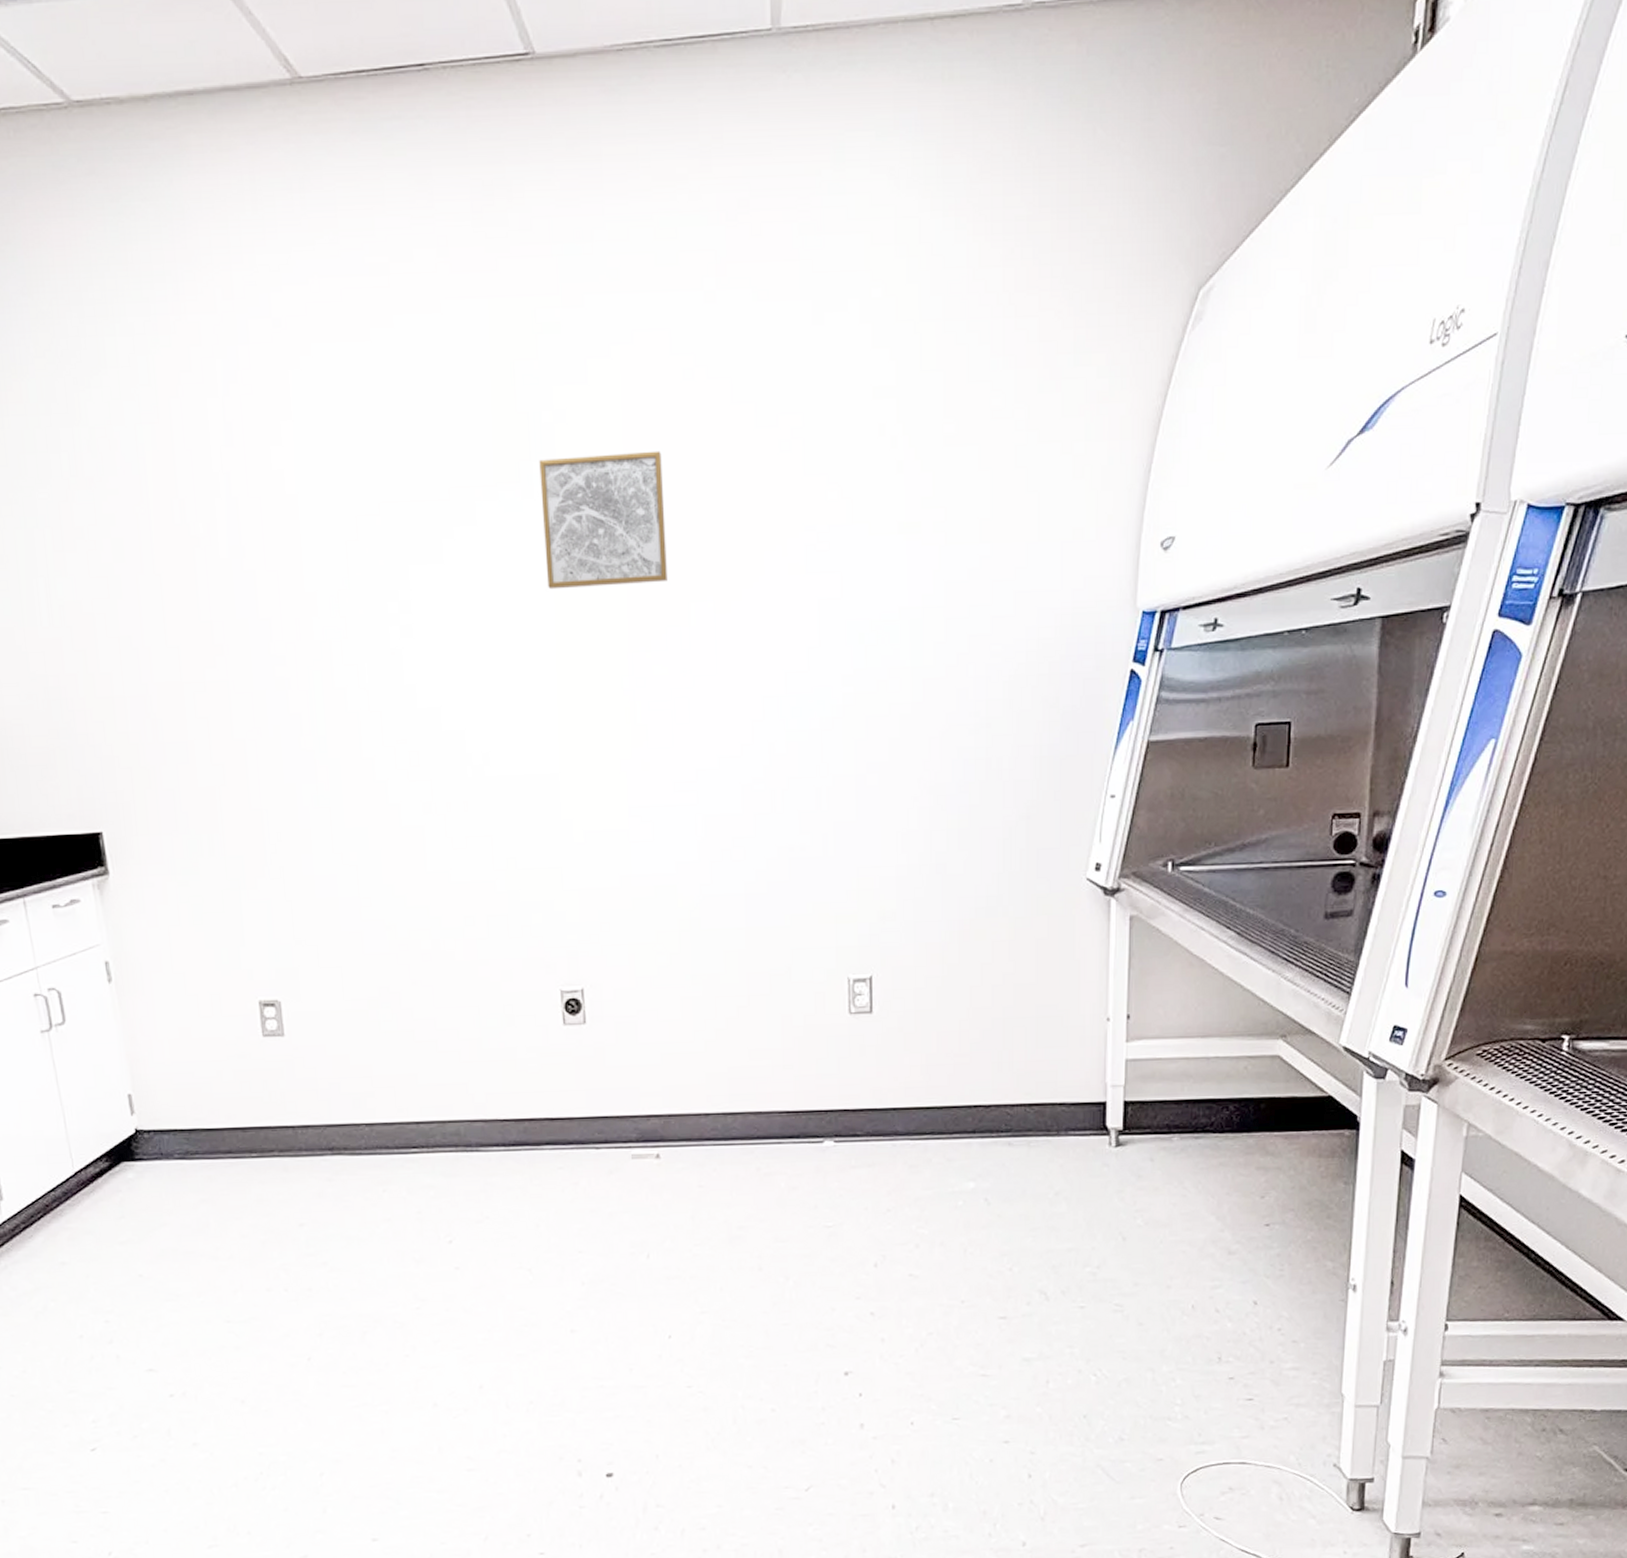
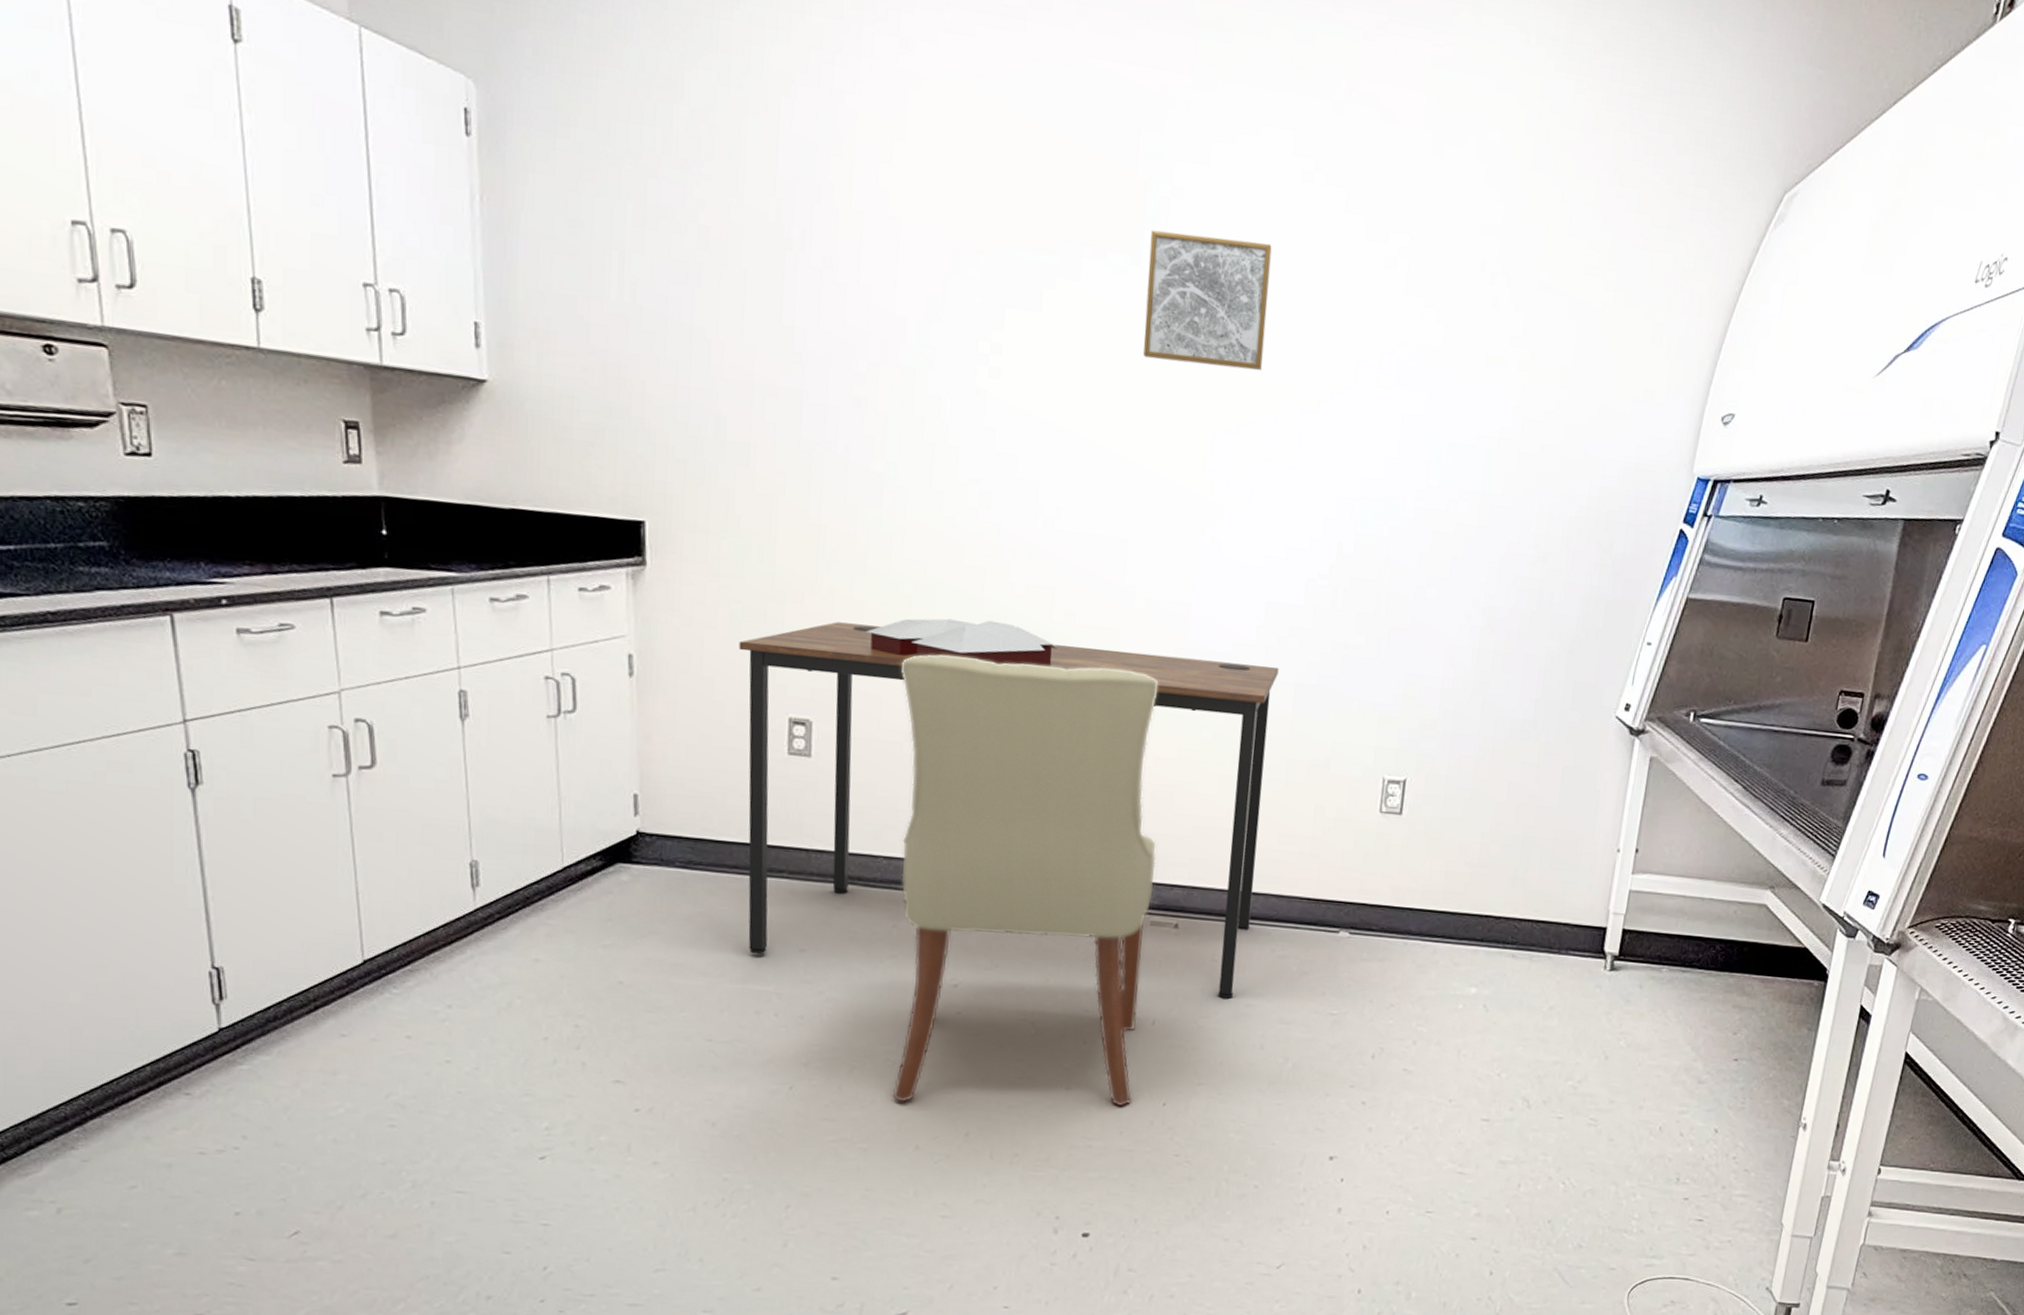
desk: none [203,880,731,1234] -> present [739,622,1279,999]
books: none [319,877,503,926] -> present [866,618,1057,666]
chair: none [357,906,638,1362] -> present [892,654,1159,1107]

